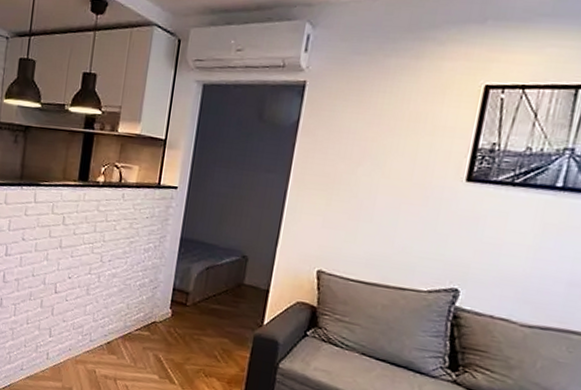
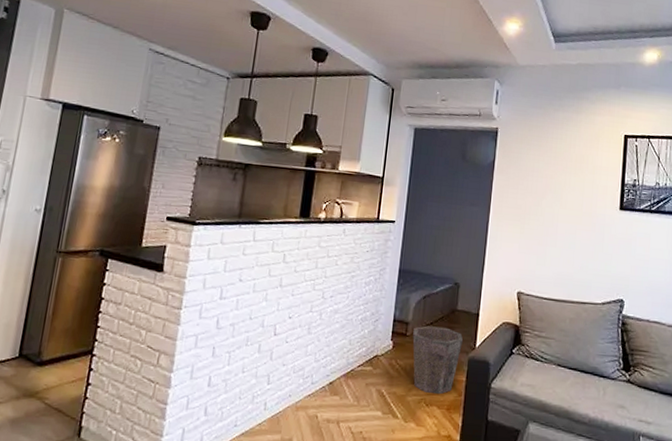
waste bin: none [192,297,250,368] -> present [412,325,464,395]

